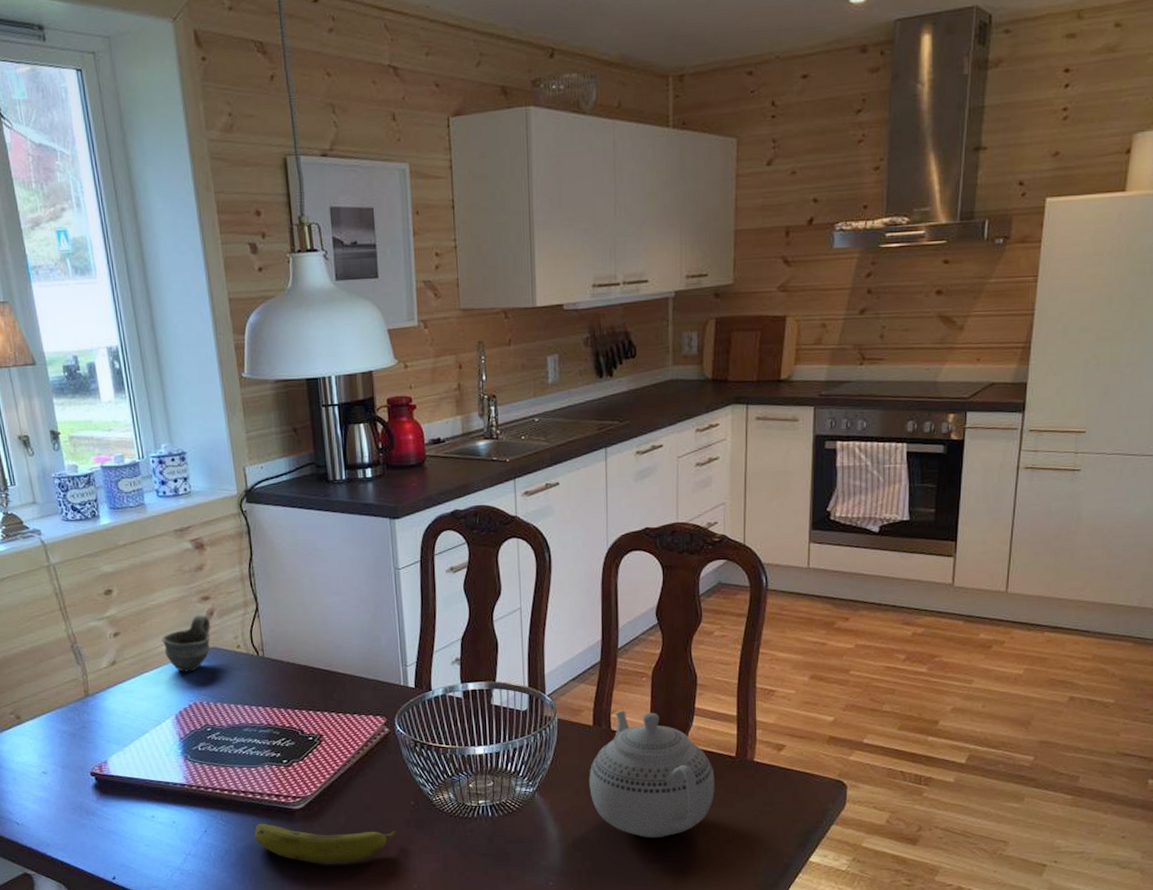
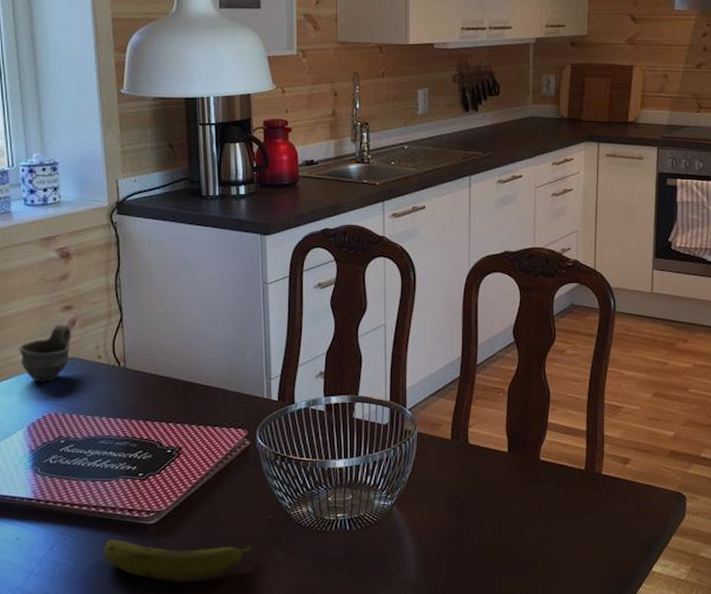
teapot: present [589,710,715,839] -> none [446,425,565,551]

